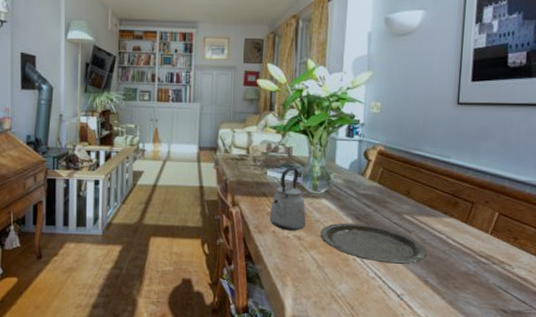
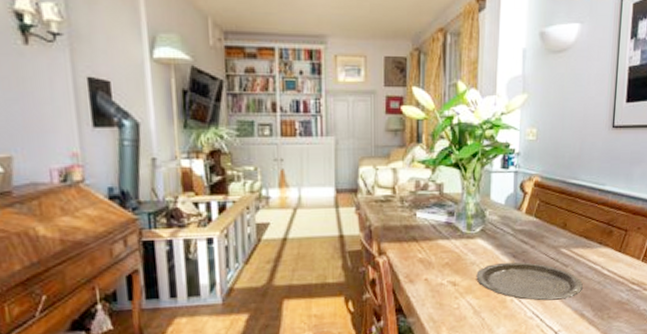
kettle: present [269,167,306,231] -> none [421,206,461,277]

